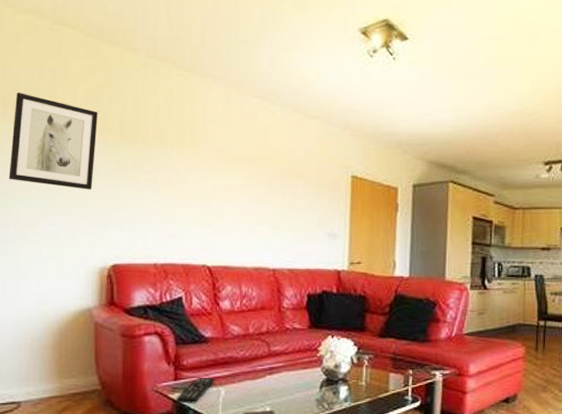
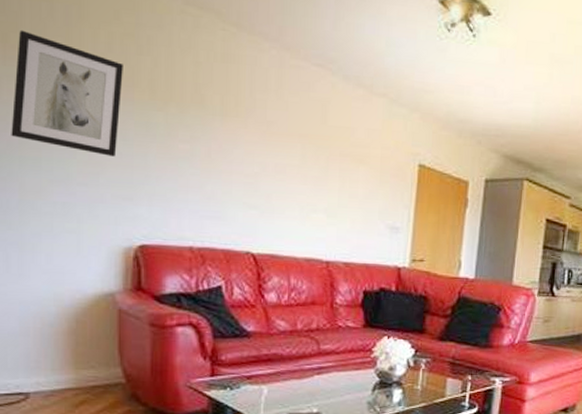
remote control: present [175,377,215,404] -> none [212,374,257,402]

